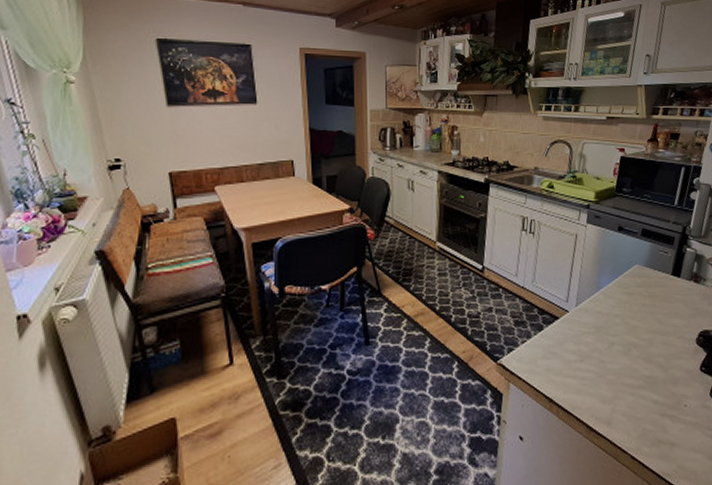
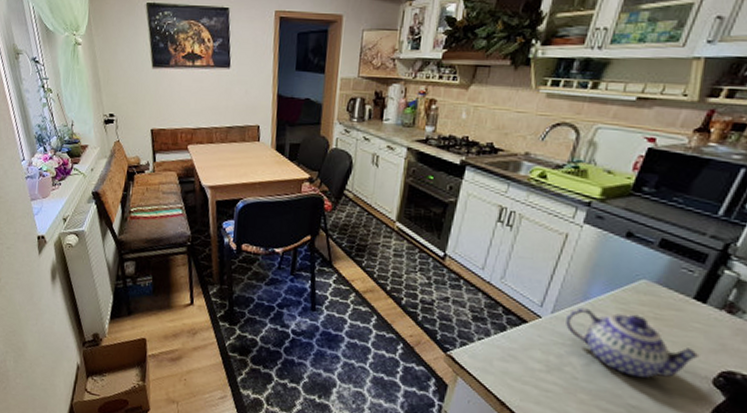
teapot: none [586,295,685,351] -> present [565,307,702,379]

